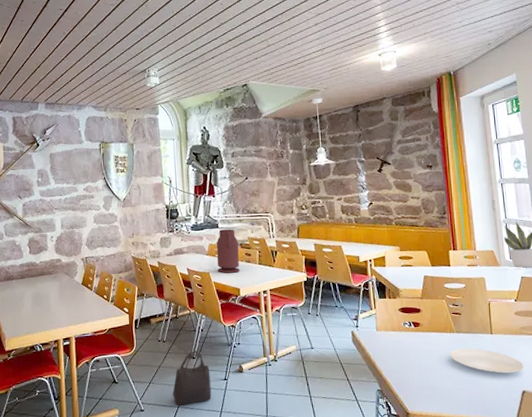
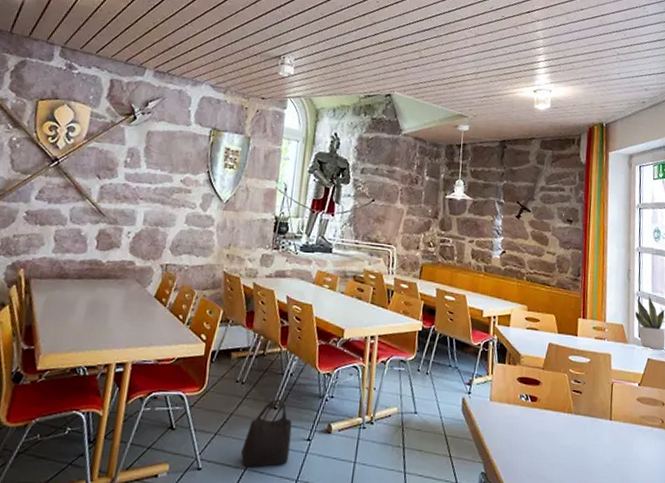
water jug: present [216,229,240,273] -> none [322,255,353,310]
plate: present [450,348,524,374] -> none [565,433,640,469]

